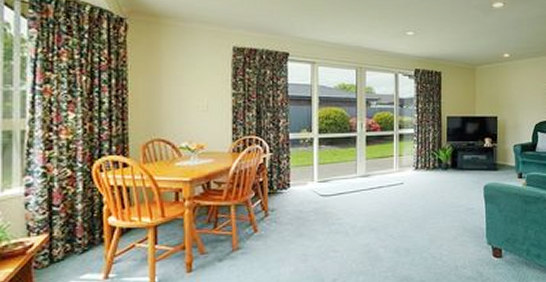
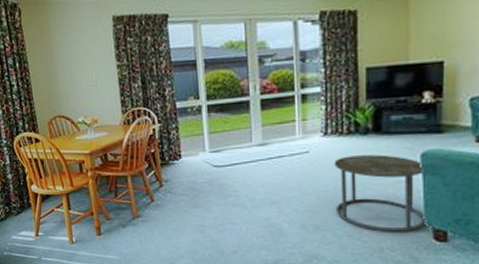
side table: none [422,186,488,252] -> present [334,154,427,232]

